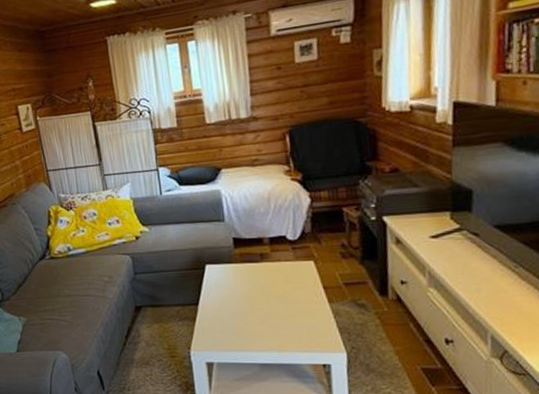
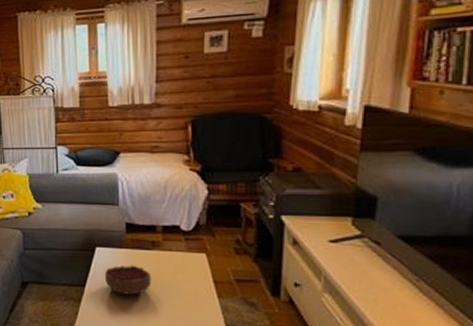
decorative bowl: none [216,279,263,309] -> present [104,265,152,295]

